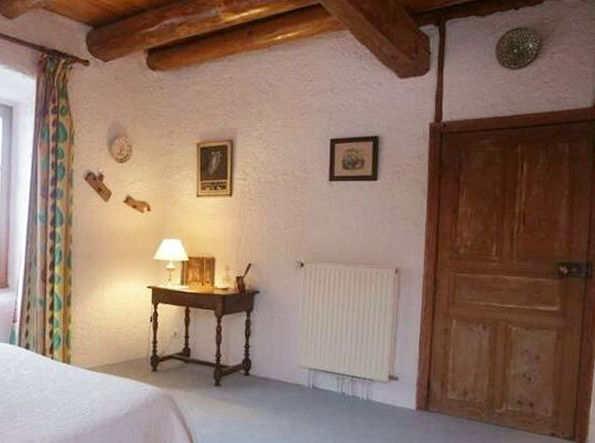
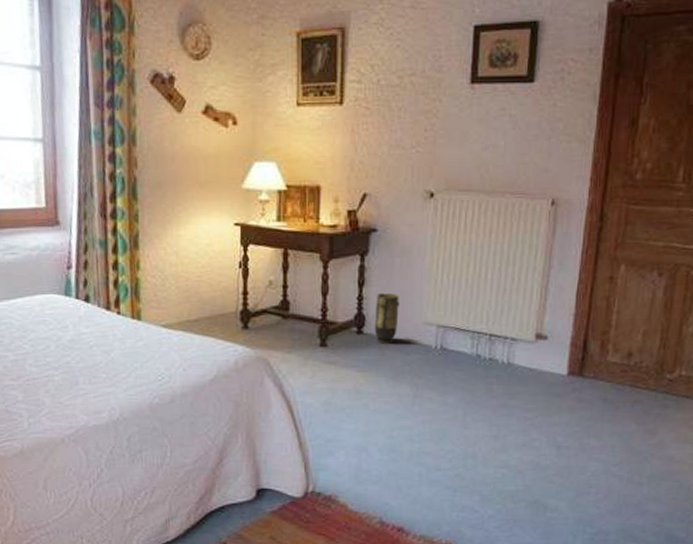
vase: none [258,342,279,384] -> present [374,292,400,344]

